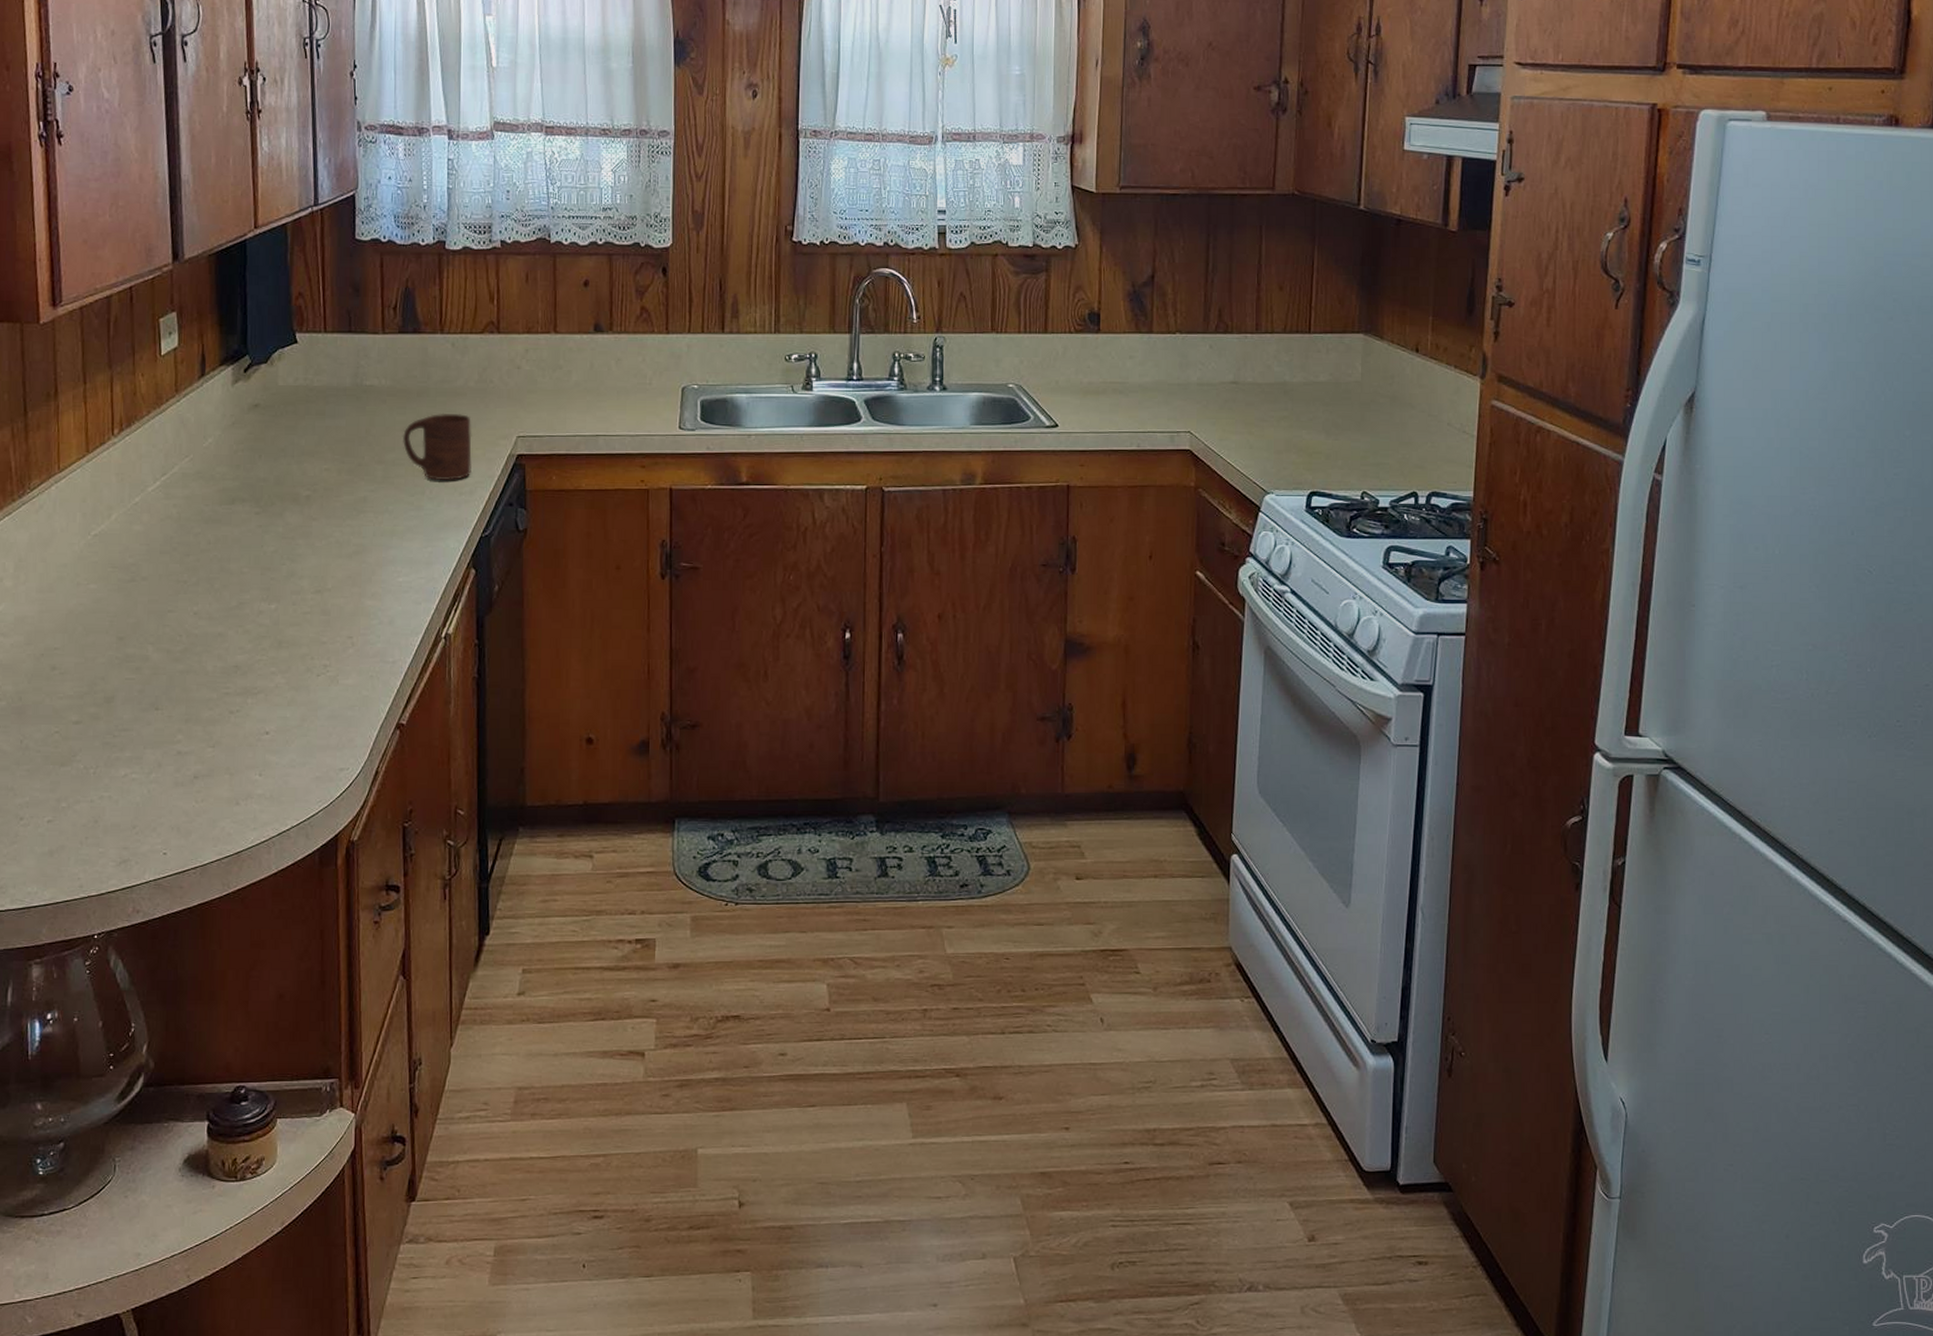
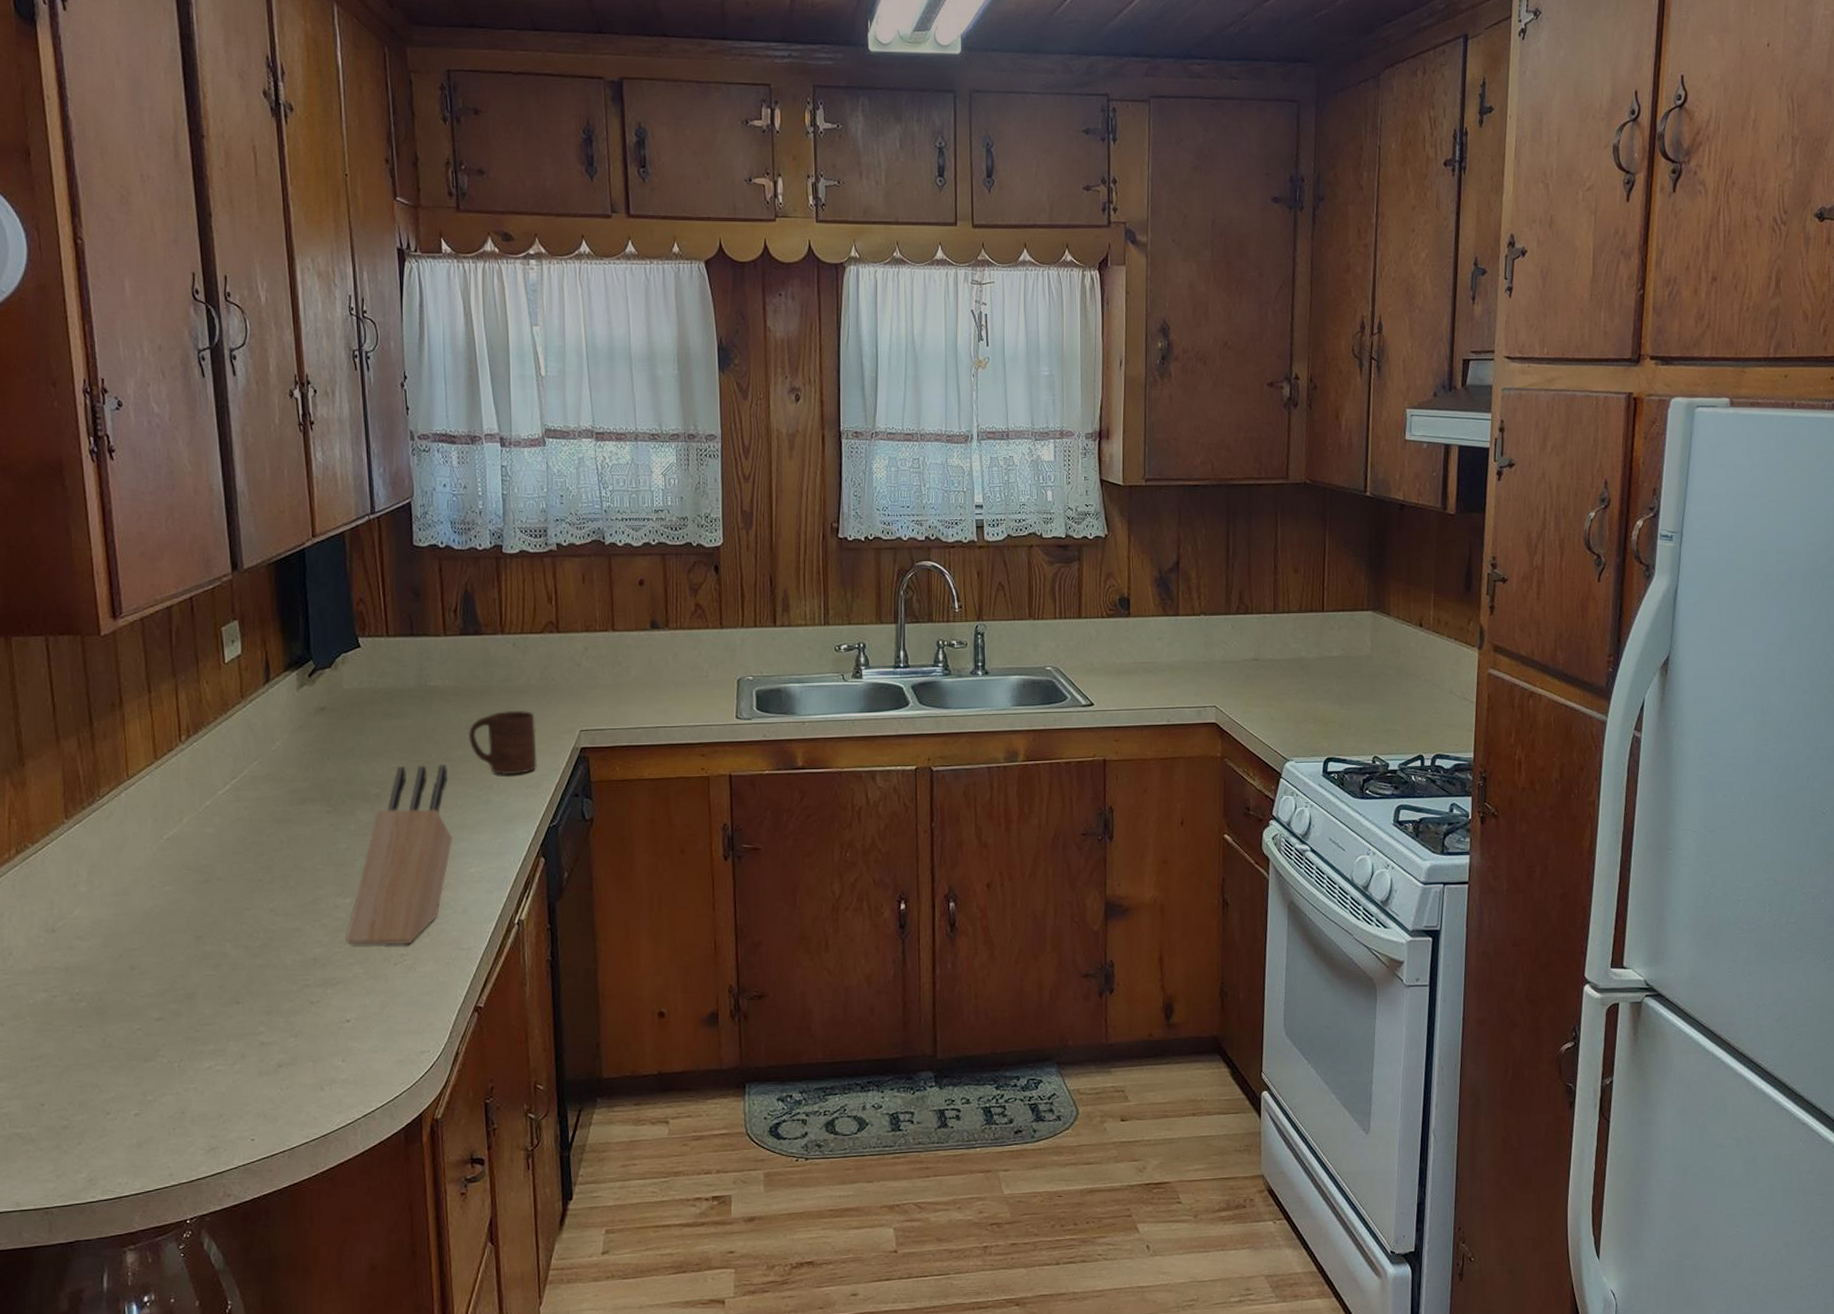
knife block: none [269,467,382,655] -> present [346,765,452,945]

